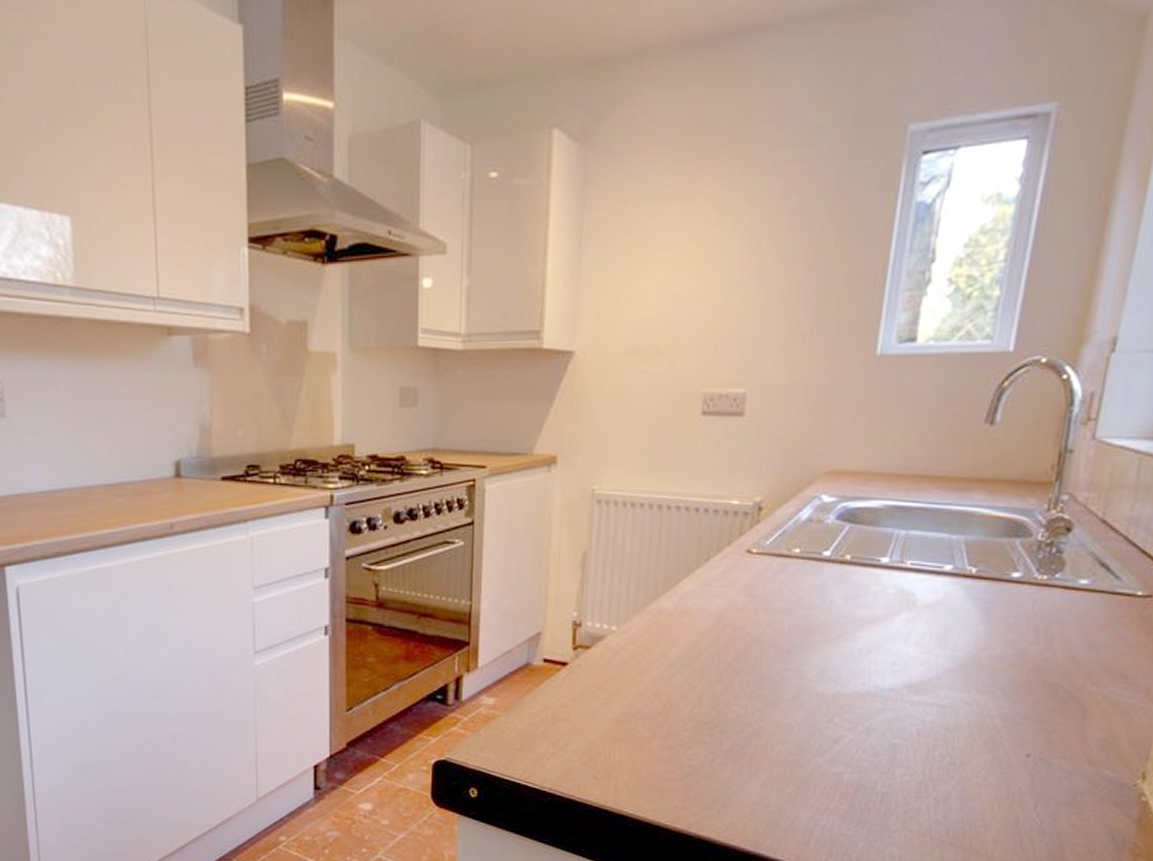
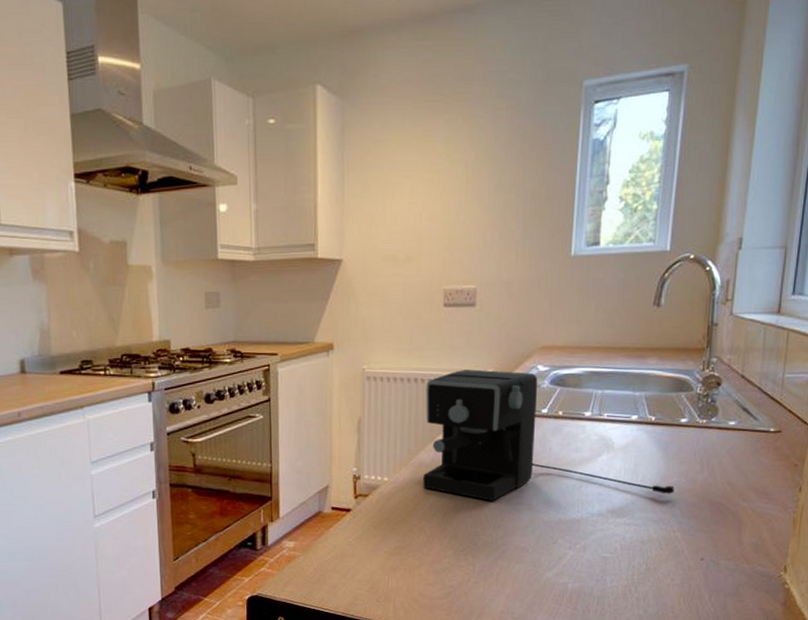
coffee maker: none [660,496,997,669] -> present [422,369,674,501]

